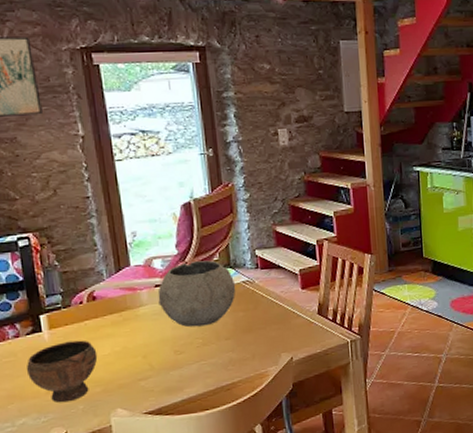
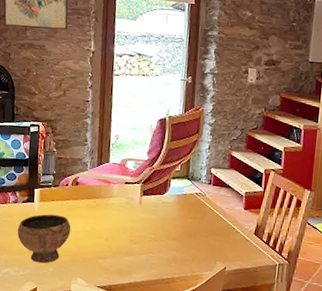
bowl: present [158,260,236,328] -> none [125,168,190,225]

